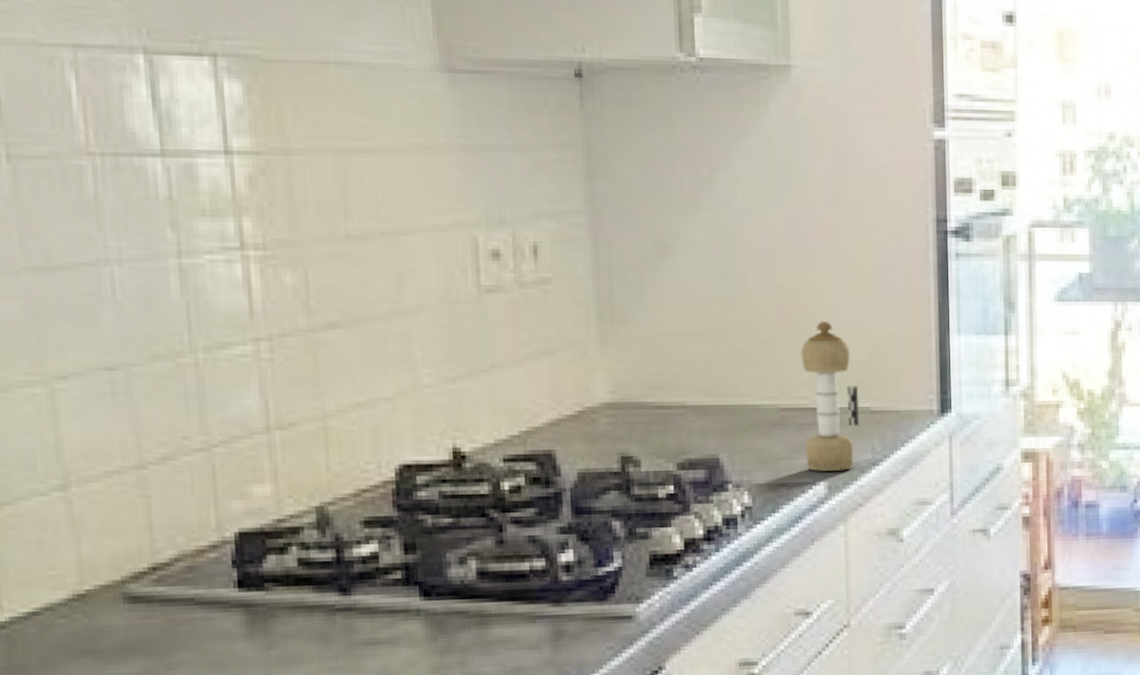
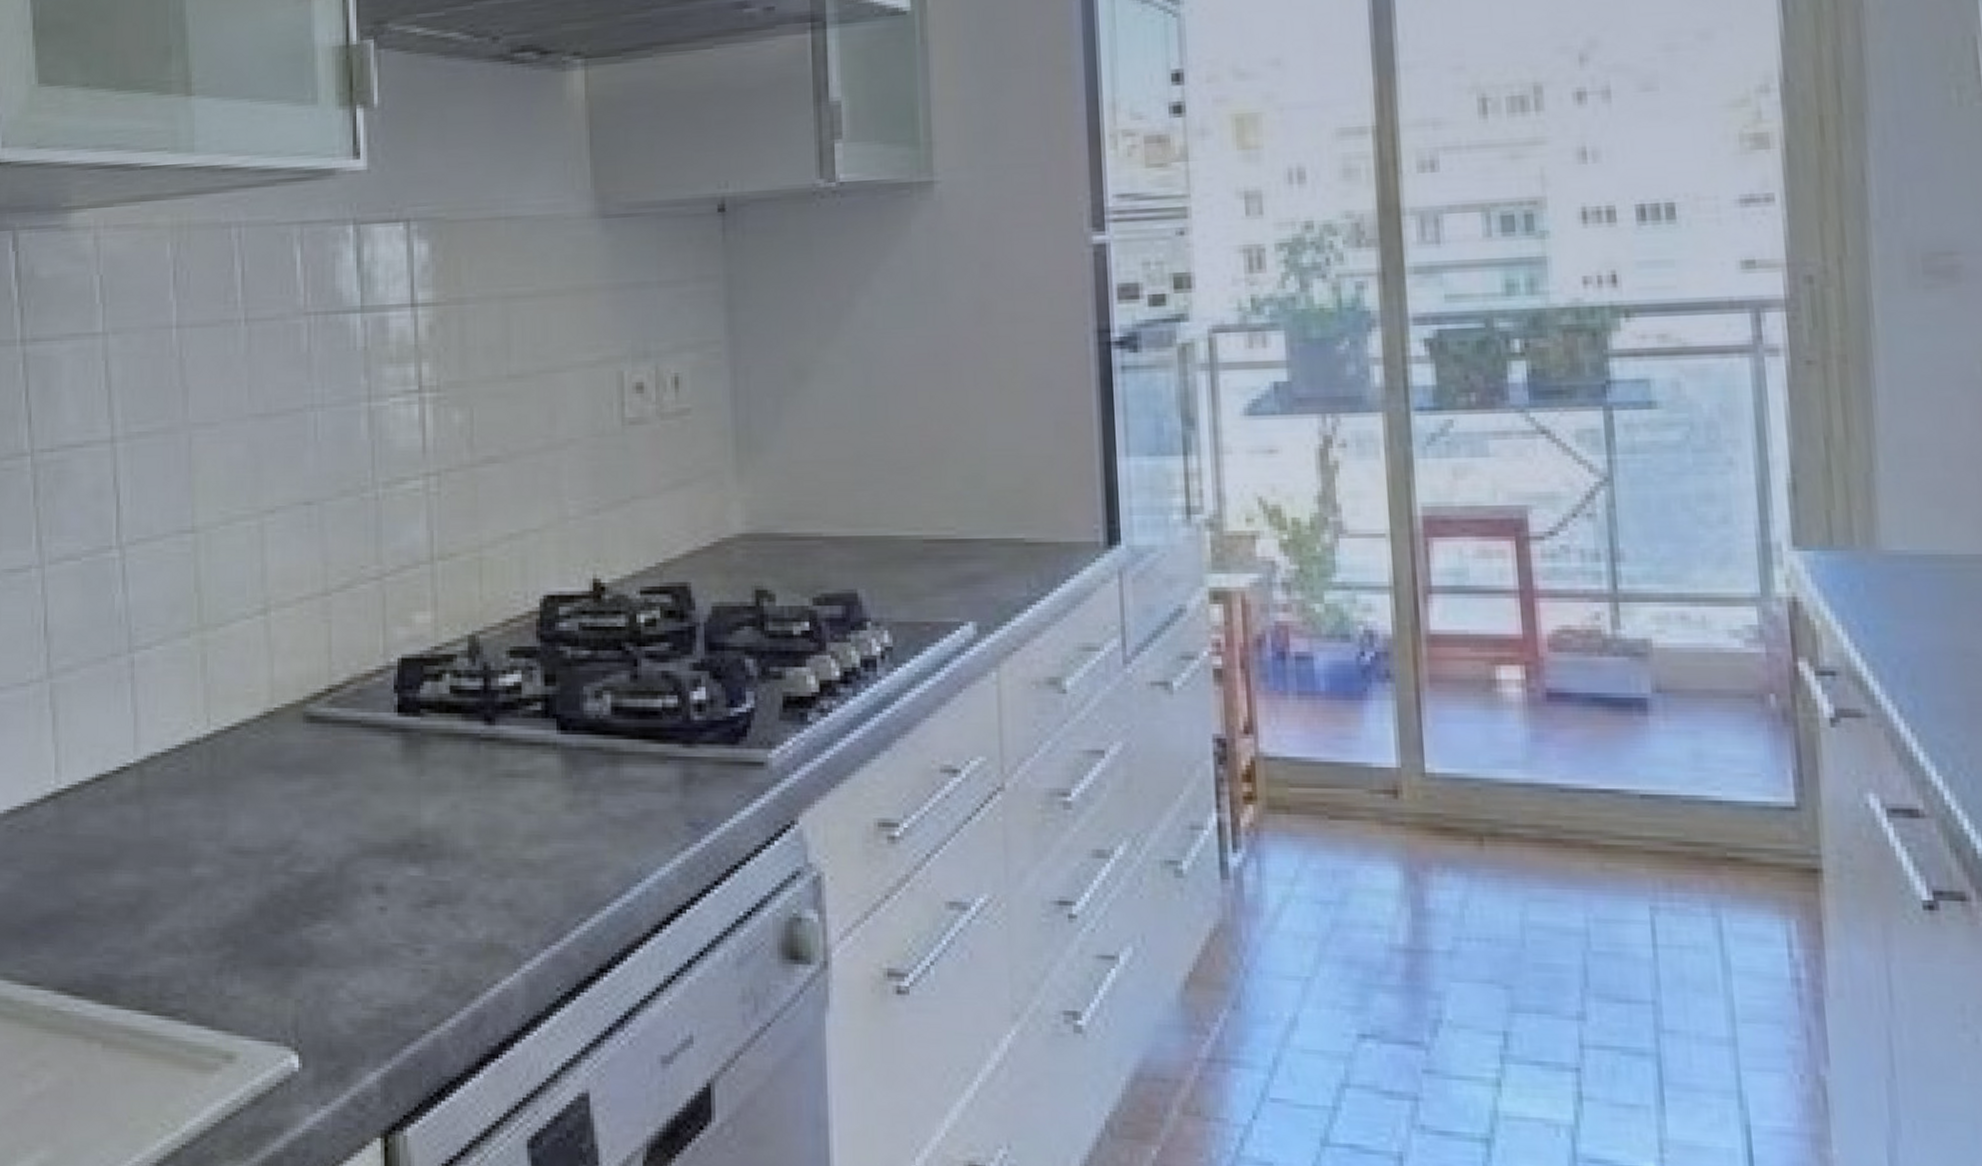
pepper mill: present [800,321,860,472] -> none [945,445,1013,611]

